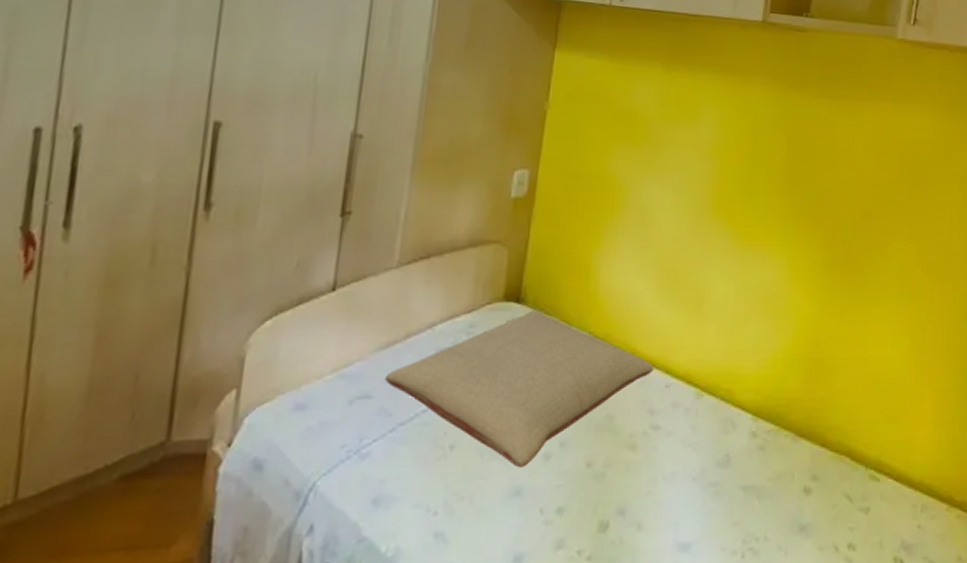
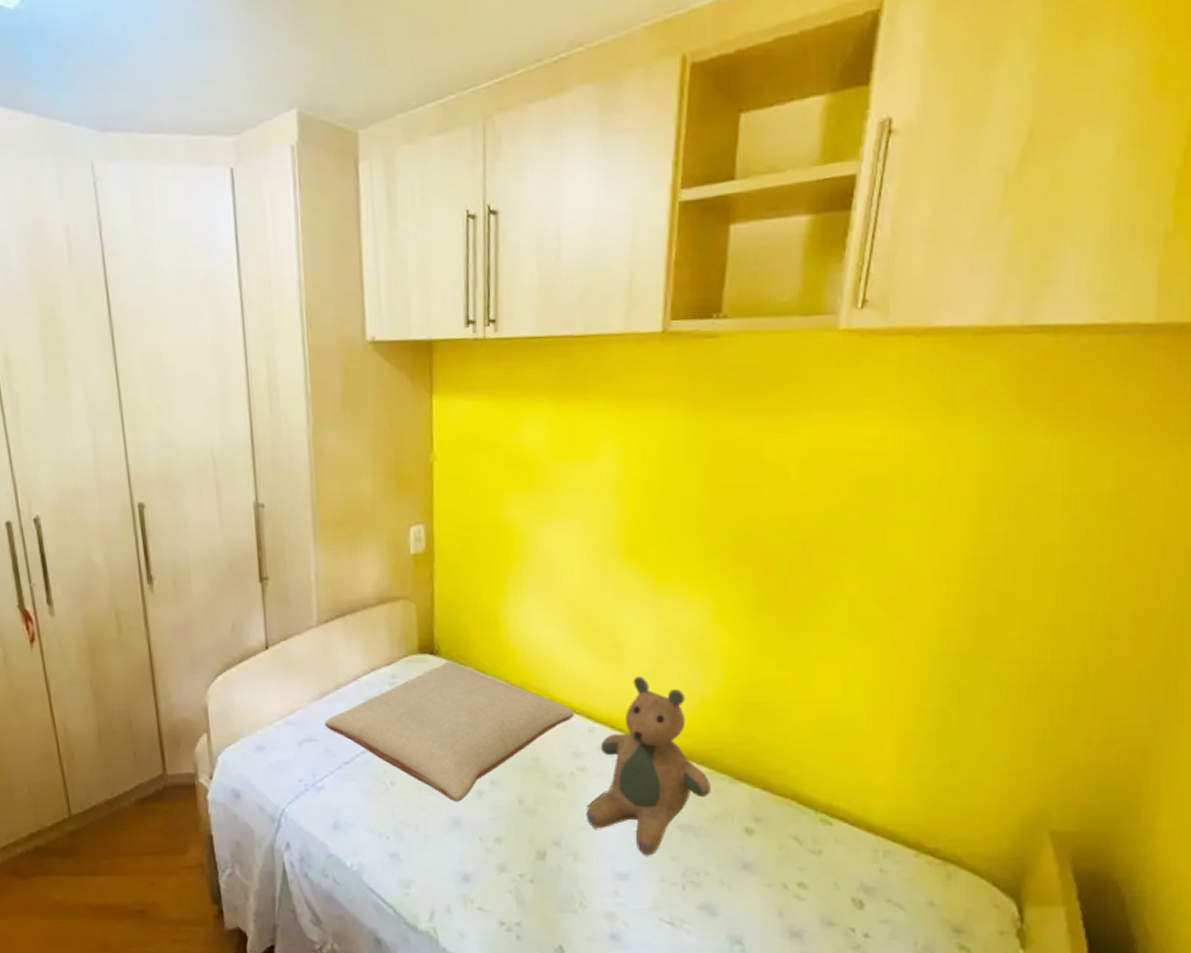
teddy bear: none [653,331,775,522] -> present [585,676,711,856]

